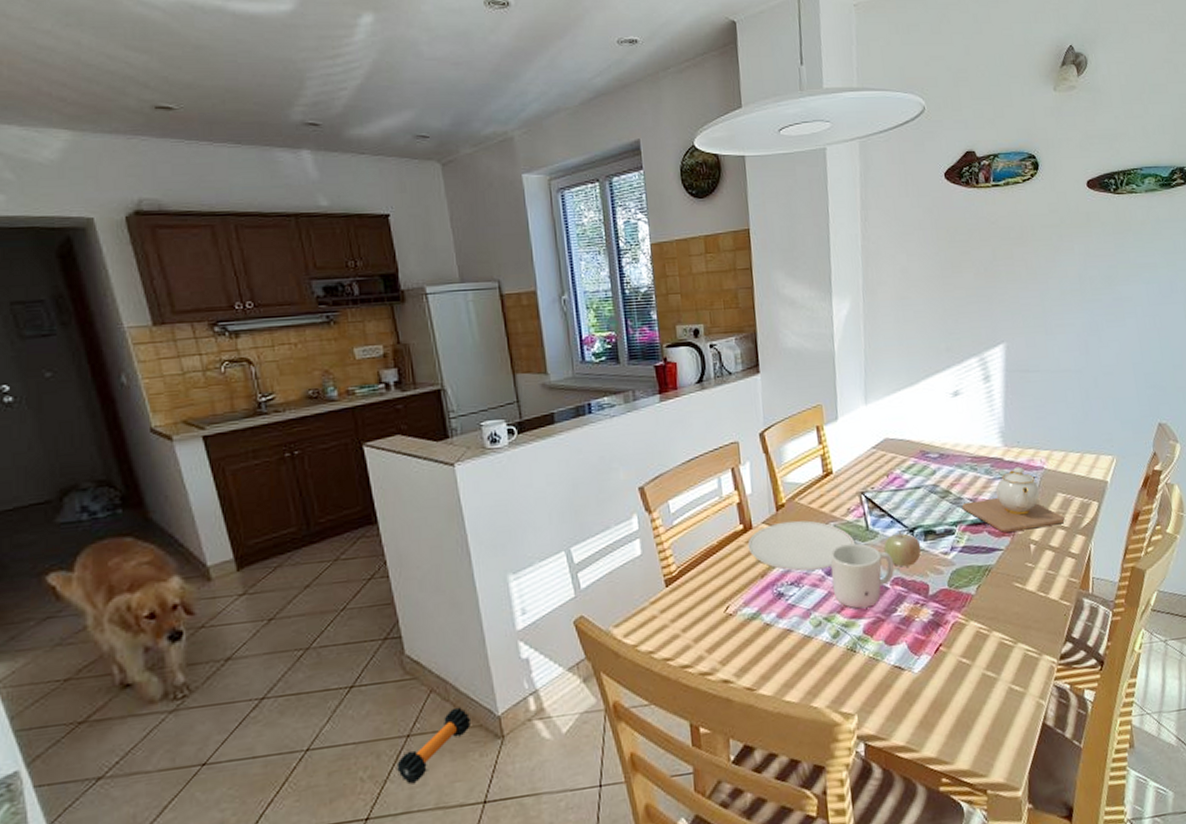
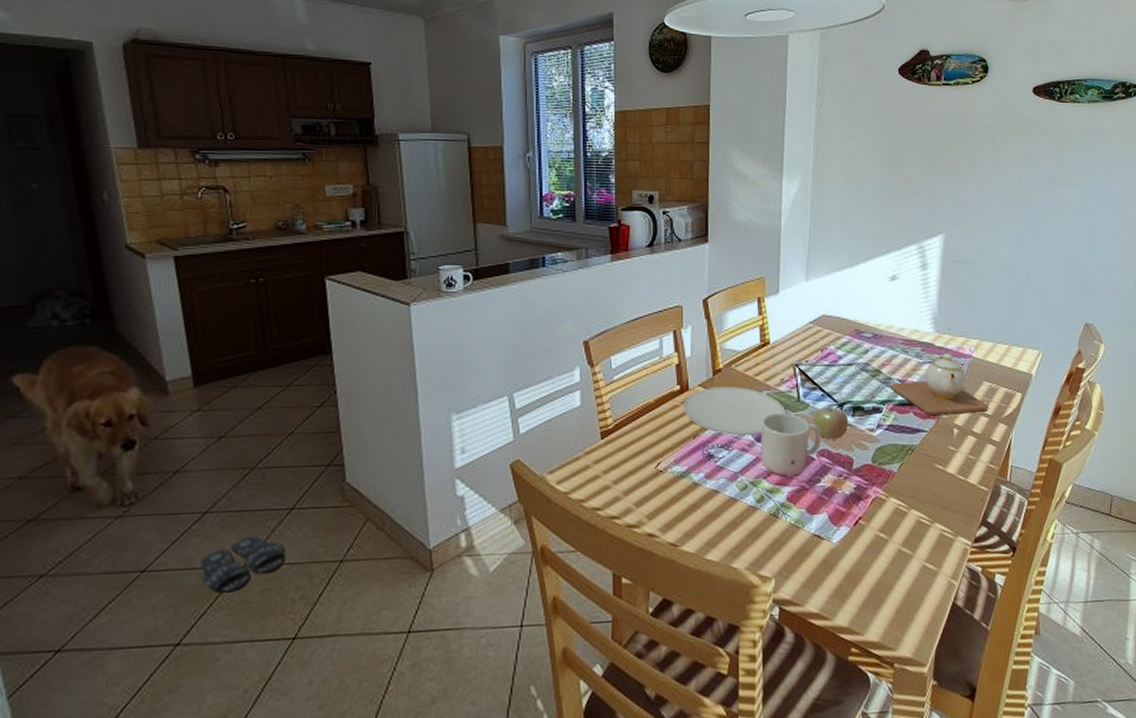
slippers: none [263,717,350,780] -> present [201,535,286,593]
dog toy: present [396,707,472,784] -> none [327,537,404,608]

